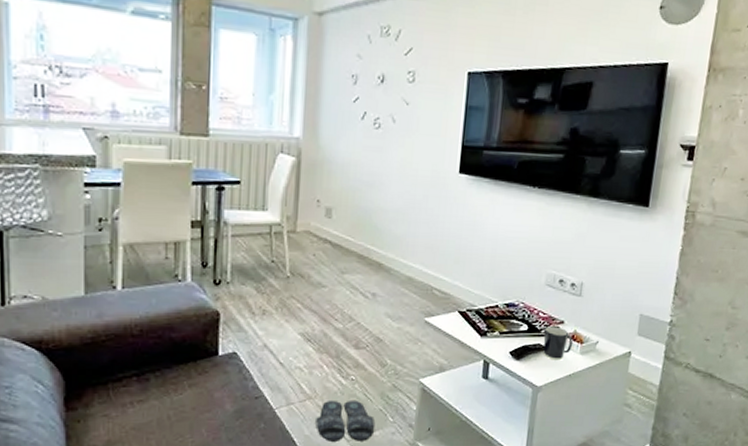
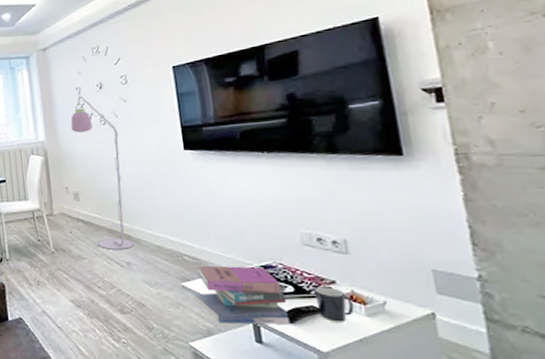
floor lamp: none [337,85,419,312] -> present [70,95,174,277]
books: none [434,300,519,362] -> present [194,265,291,325]

